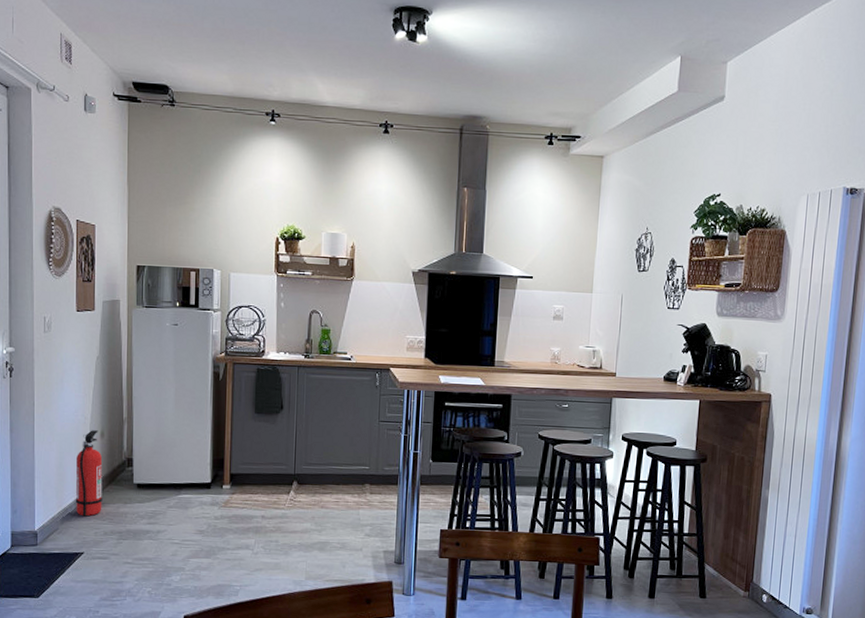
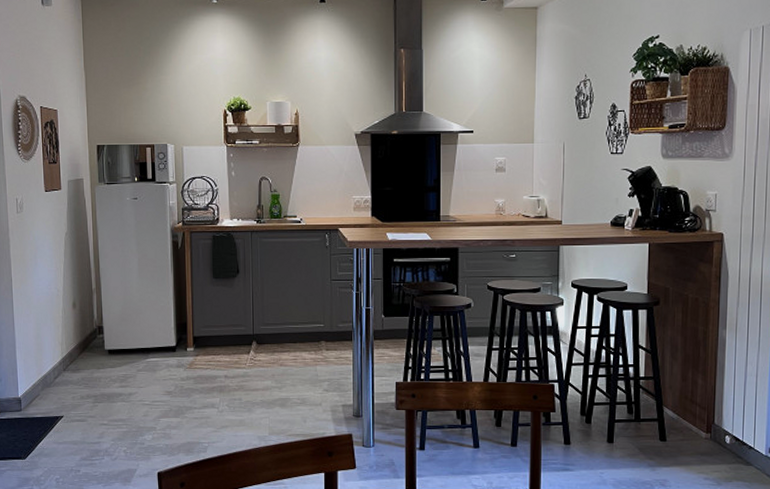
fire extinguisher: present [75,430,103,517] -> none [52,301,78,382]

